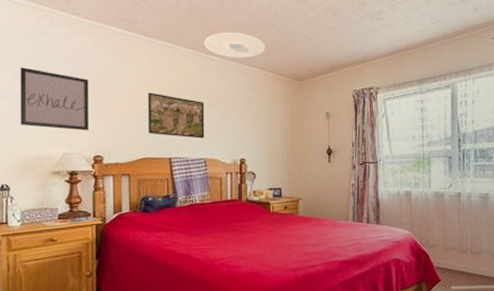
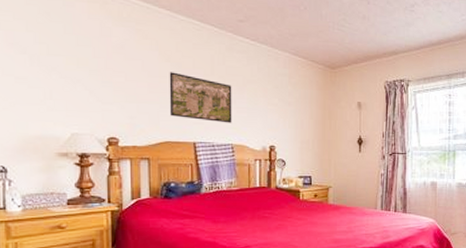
wall art: present [20,67,89,131] -> none [16,34,101,110]
ceiling light: present [204,33,265,58] -> none [232,12,297,42]

